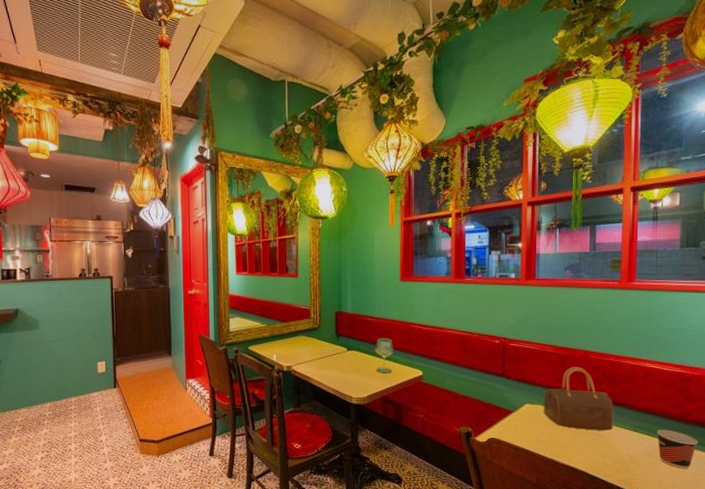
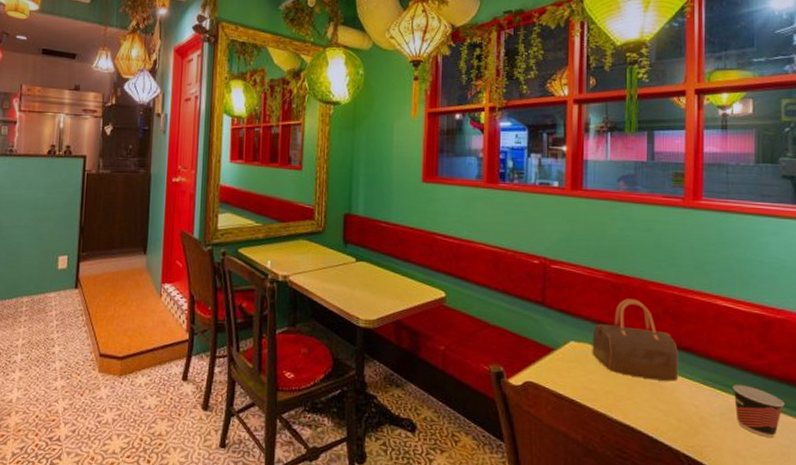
wine glass: present [375,338,394,374] -> none [389,249,412,292]

